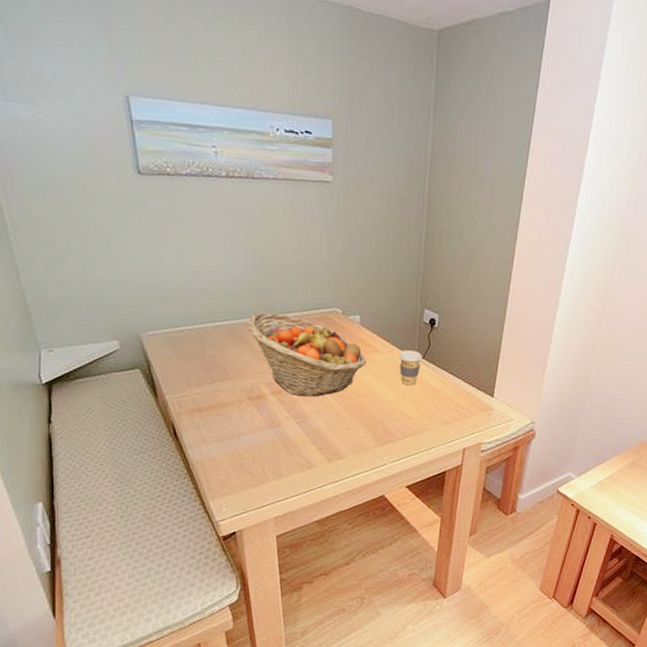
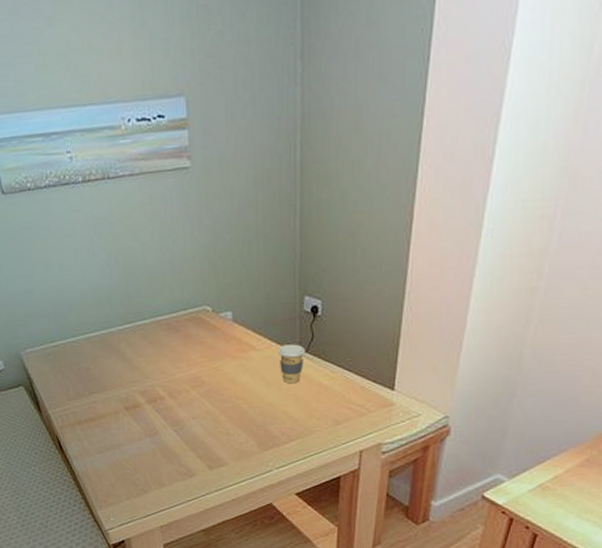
fruit basket: present [246,312,367,397] -> none [115,318,243,403]

